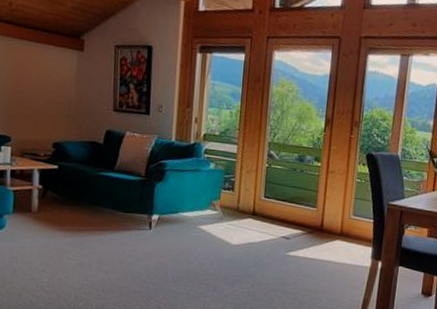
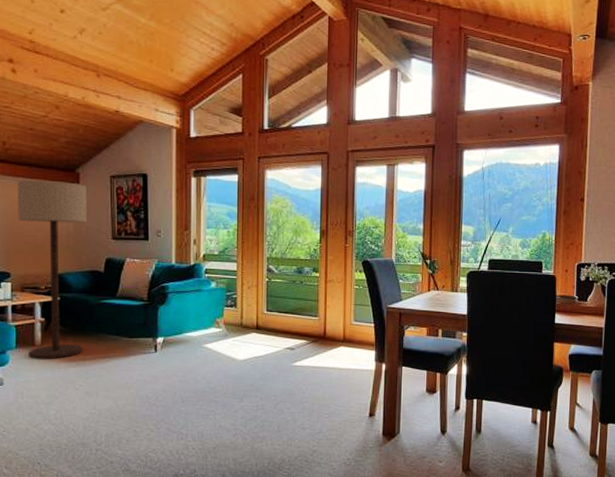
floor lamp: none [21,43,91,228] -> present [17,179,88,360]

